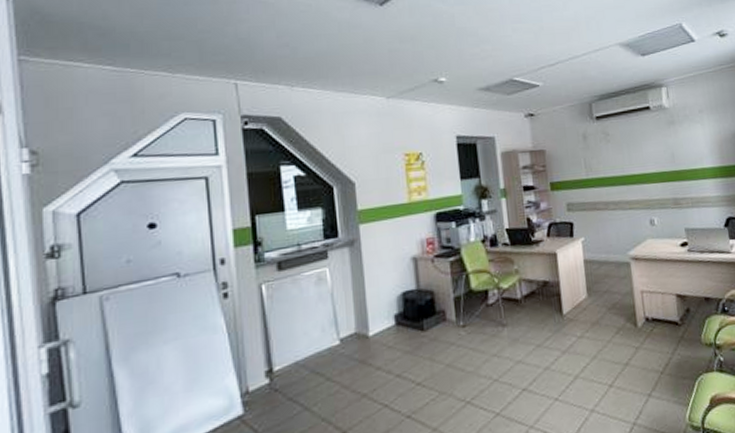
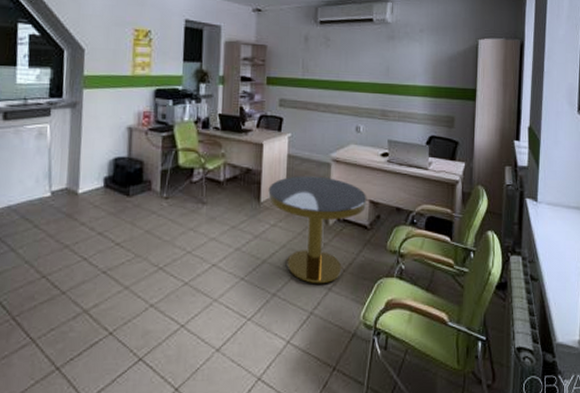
side table: none [569,277,675,392] -> present [268,176,367,283]

